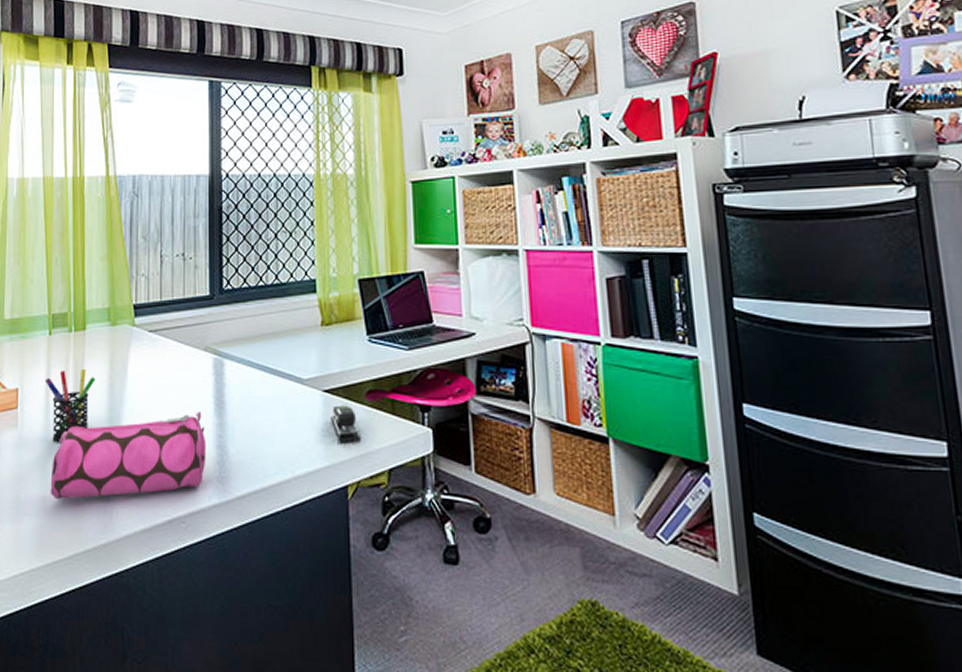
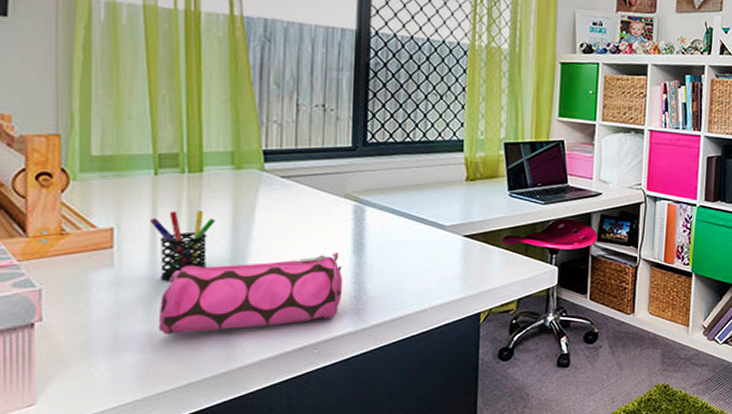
stapler: present [331,405,361,444] -> none [469,248,495,279]

